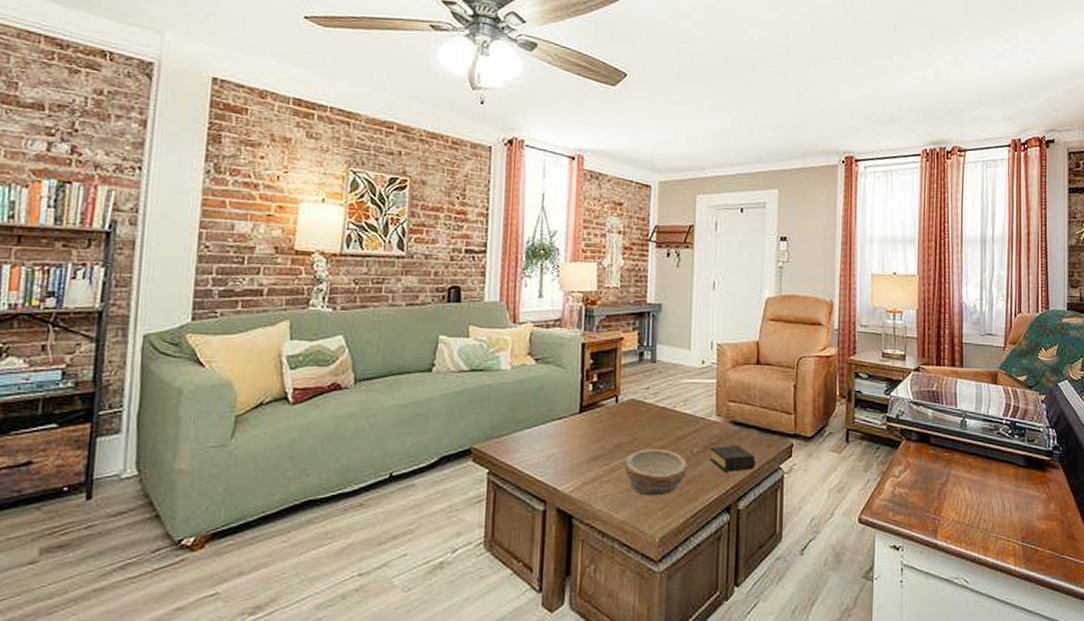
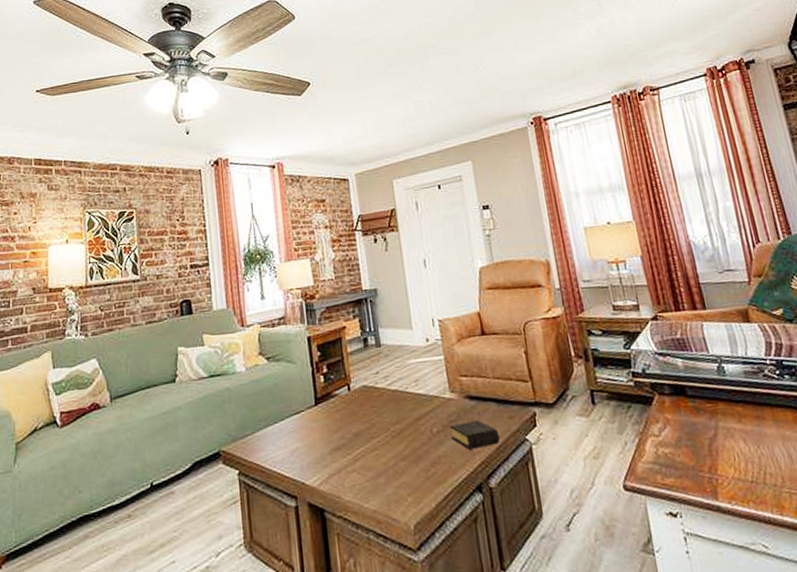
bowl: present [623,448,688,496] -> none [365,432,431,483]

